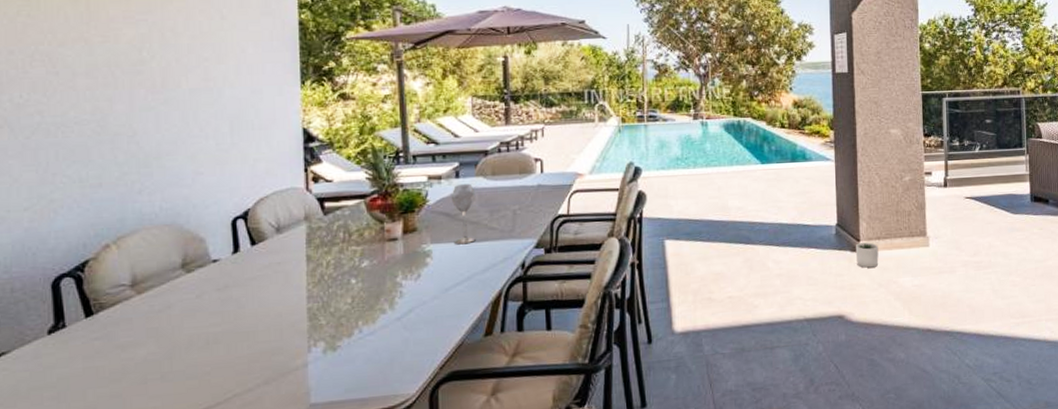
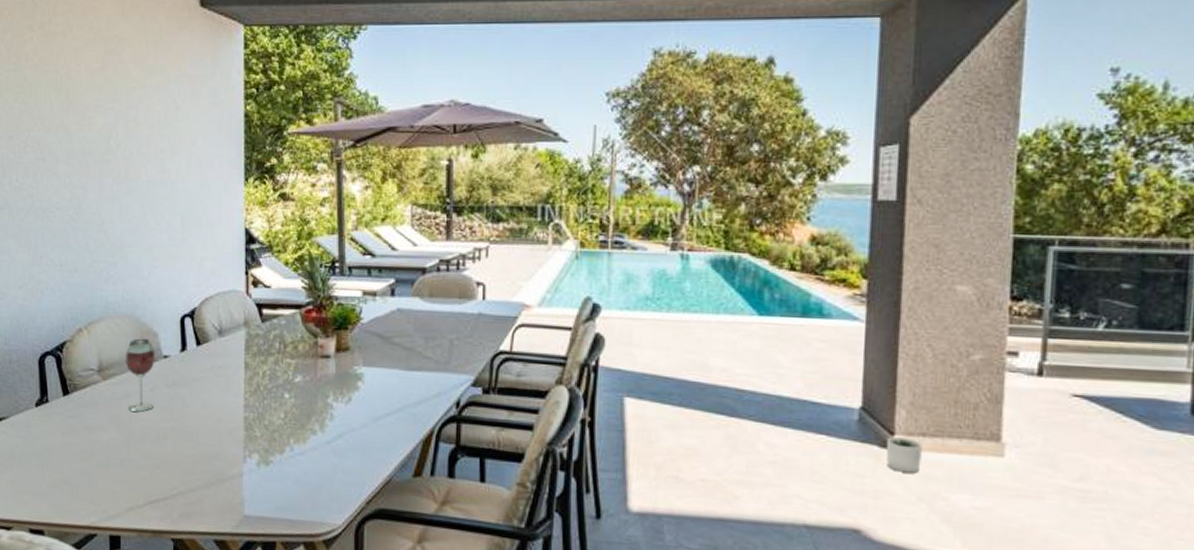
wineglass: none [165,245,202,321] -> present [125,338,155,412]
wineglass: present [451,183,476,245] -> none [385,303,411,372]

